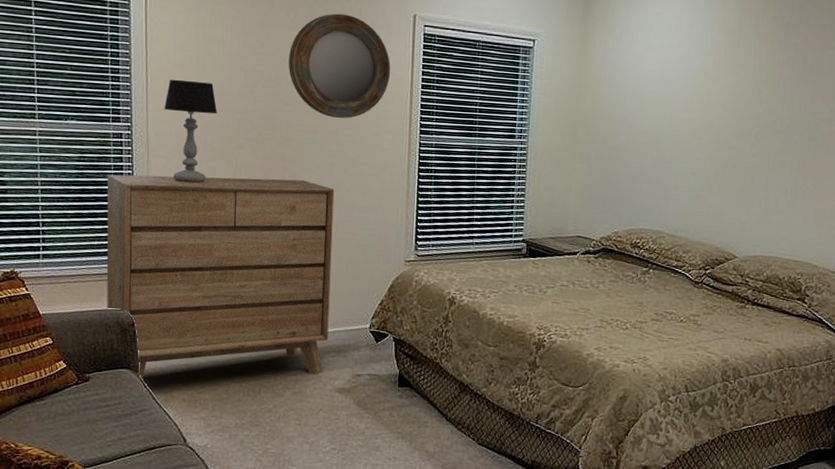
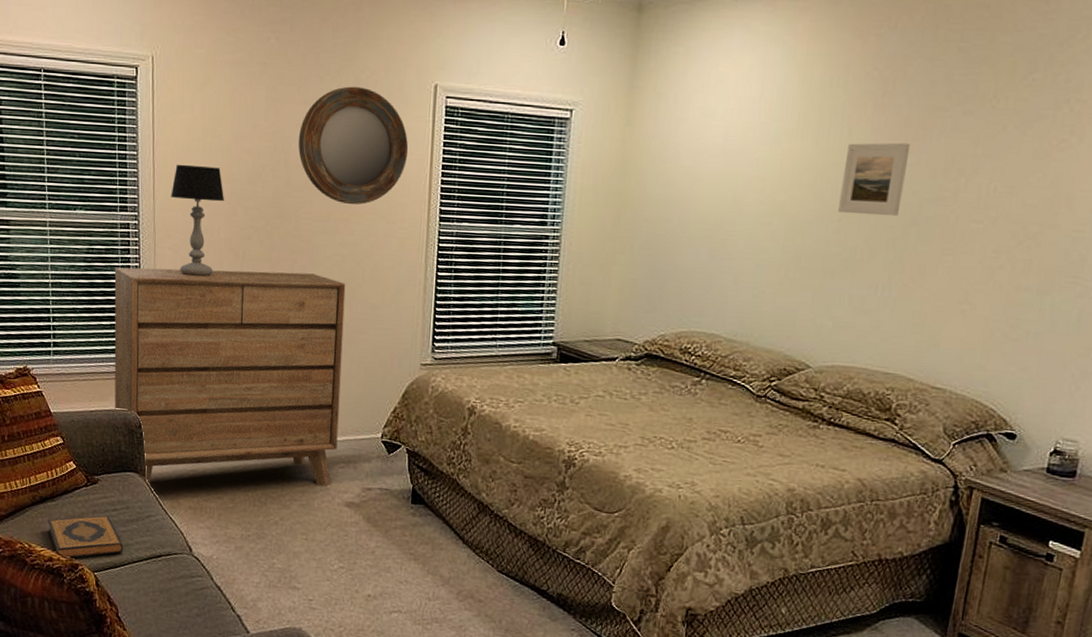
hardback book: none [35,412,115,456] -> present [47,515,123,559]
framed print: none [754,73,808,134] -> present [838,142,911,217]

